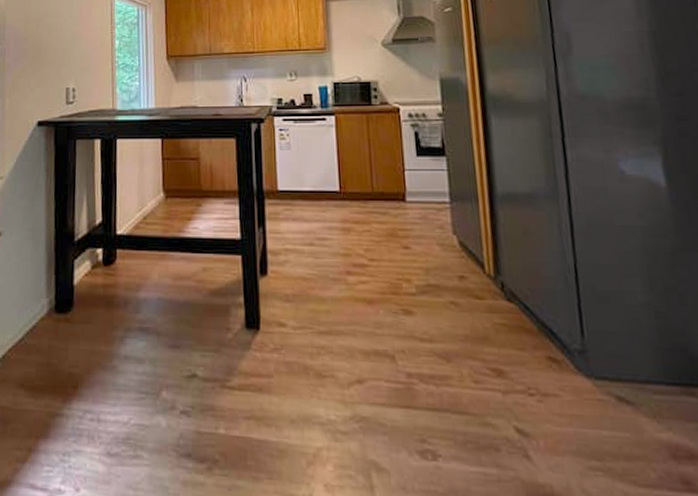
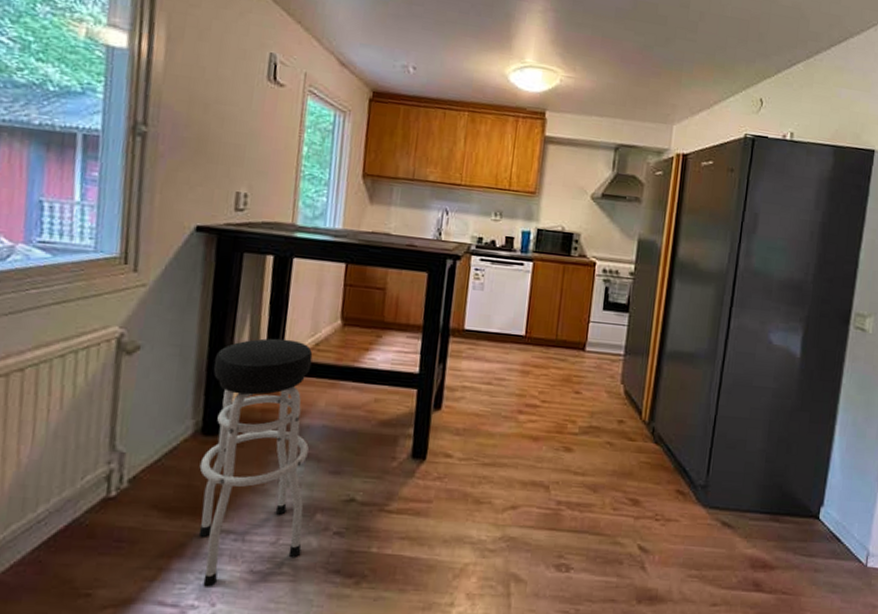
bar stool: none [55,215,152,470] -> present [198,338,313,587]

